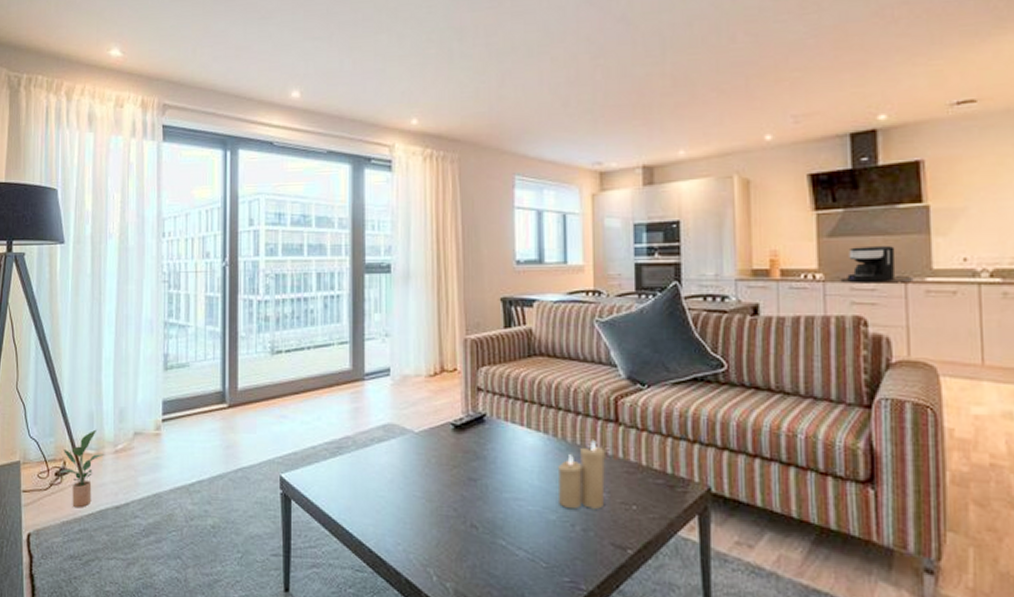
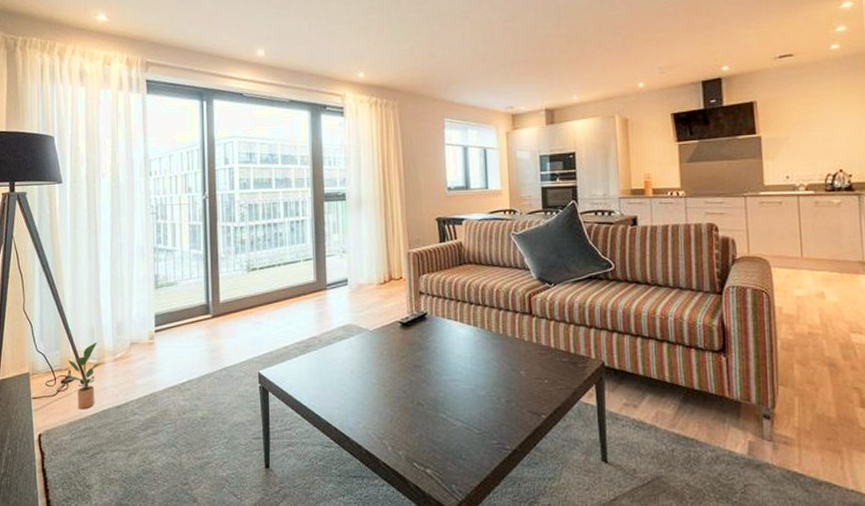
candle: present [557,439,605,510] -> none [485,329,523,386]
coffee maker: present [840,246,914,284] -> none [697,168,751,198]

